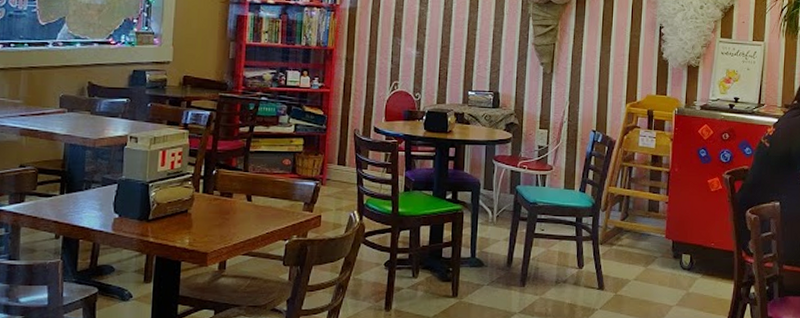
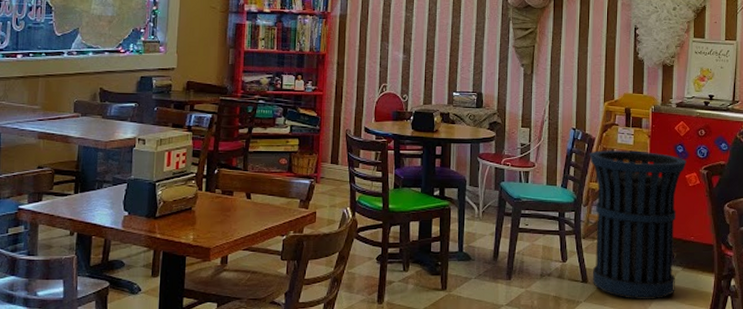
trash can: none [608,152,709,307] -> present [589,149,687,299]

